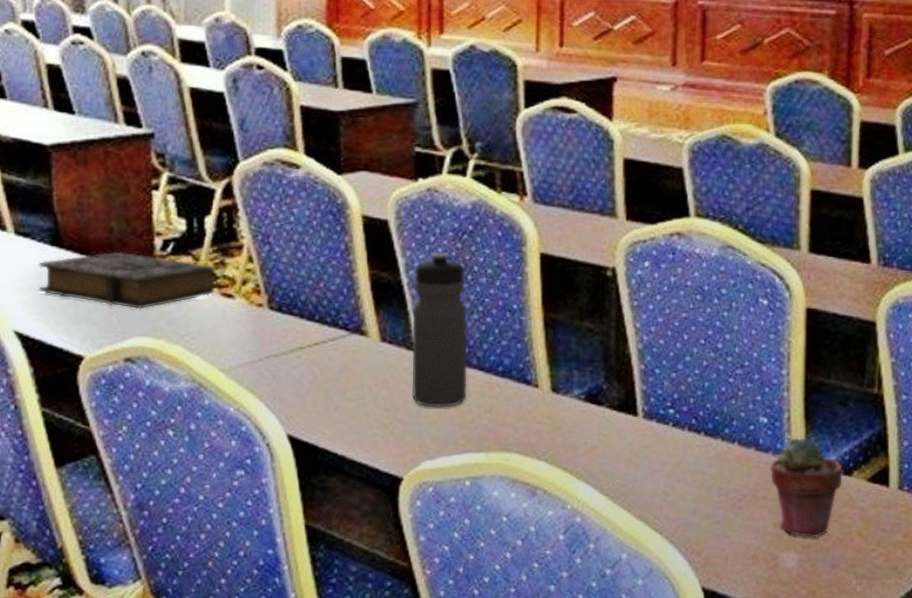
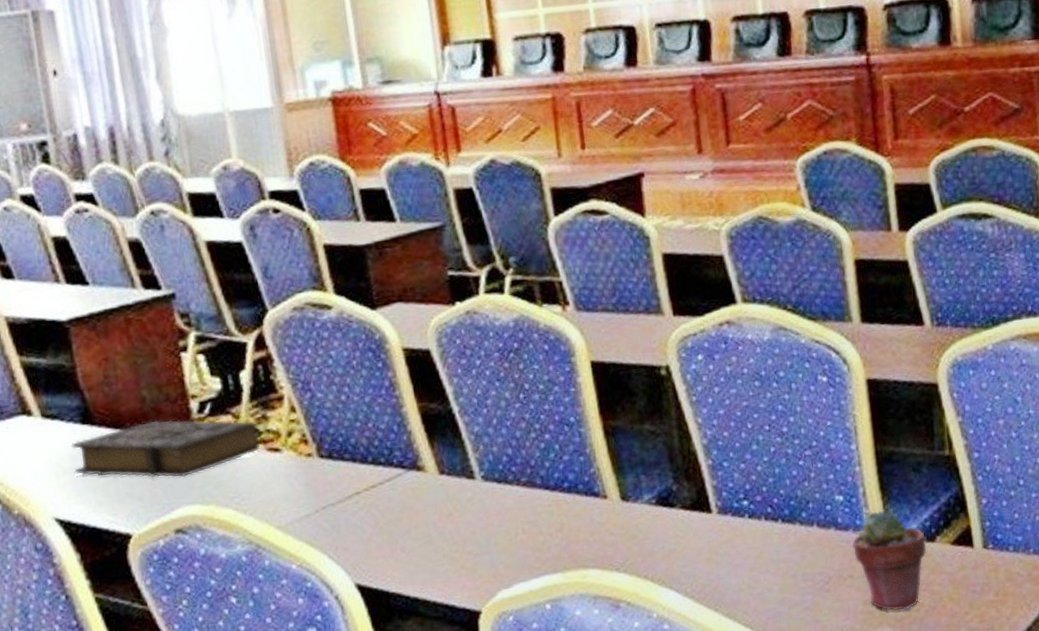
water bottle: present [411,251,468,408] -> none [464,373,536,535]

